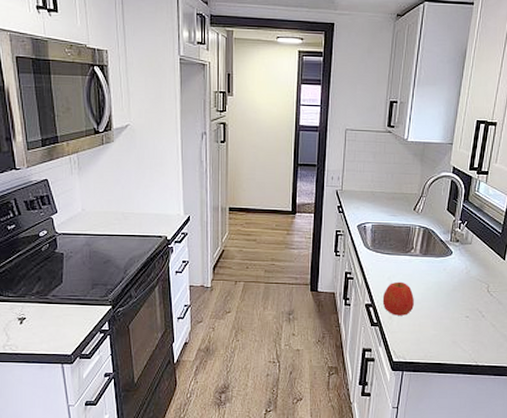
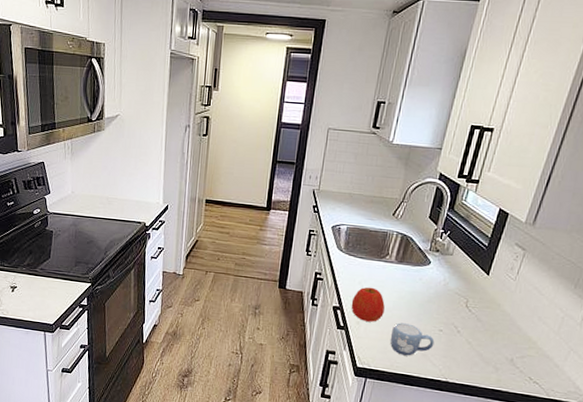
mug: none [422,313,463,345] -> present [389,322,435,356]

